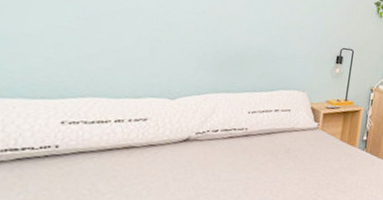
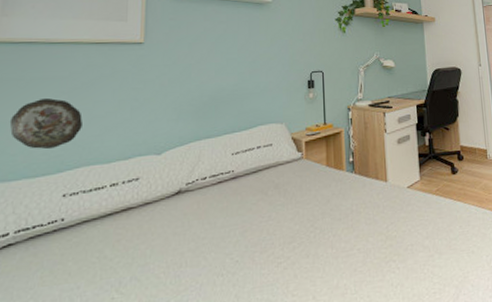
decorative plate: none [12,20,97,74] -> present [9,98,83,150]

